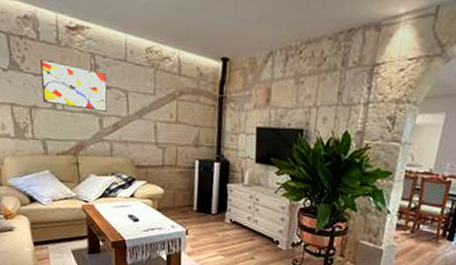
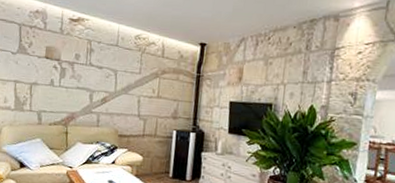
wall art: present [41,59,108,112] -> none [43,44,100,88]

